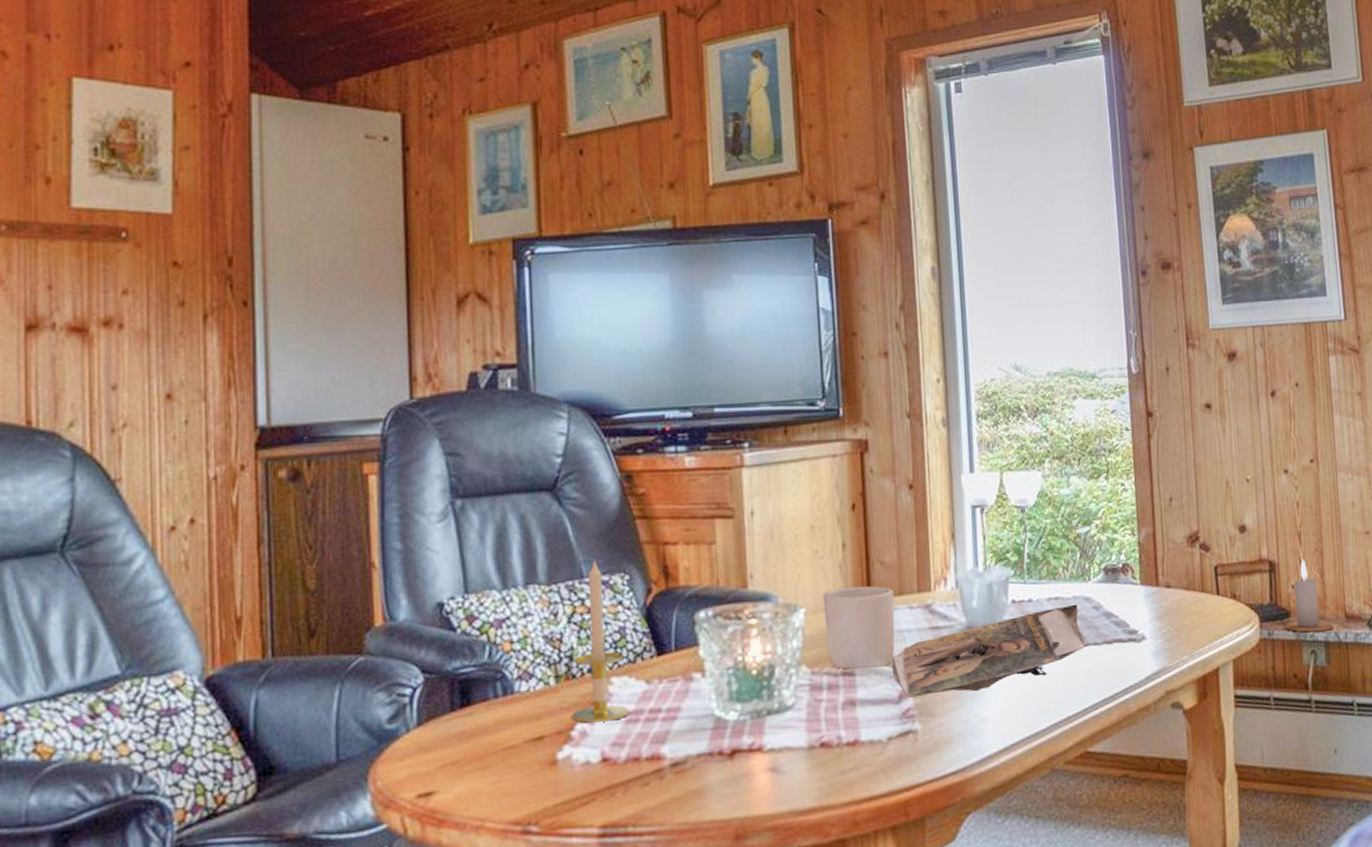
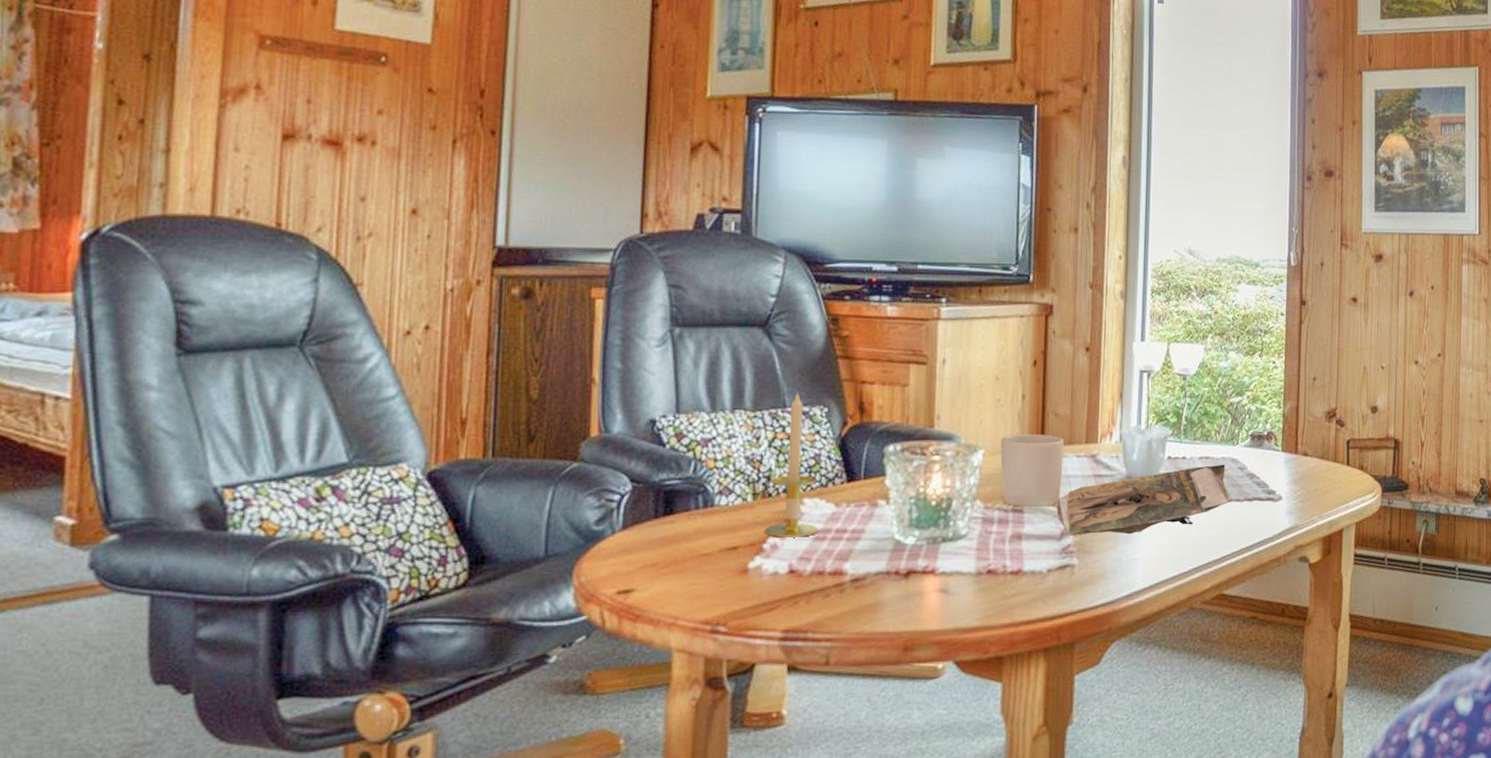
candle: present [1283,559,1334,633] -> none [1402,440,1445,504]

